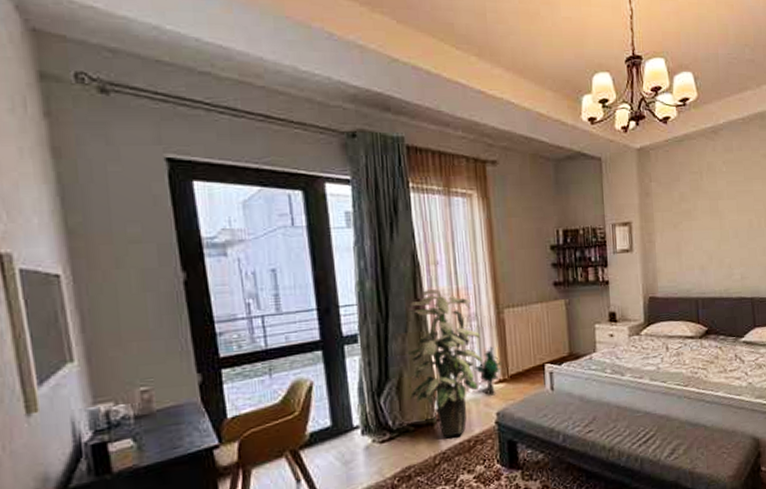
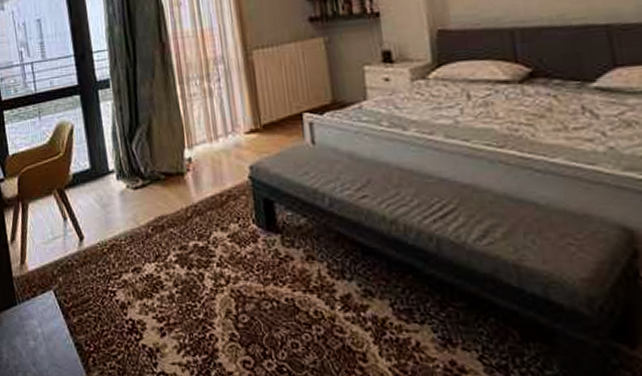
indoor plant: present [406,289,482,438] -> none [153,31,231,189]
decorative plant: present [474,346,503,396] -> none [223,92,254,147]

